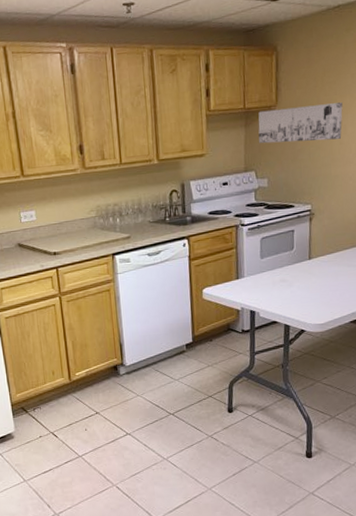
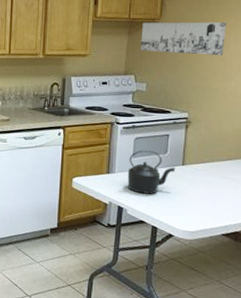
kettle: none [256,248,303,295] -> present [127,150,176,194]

